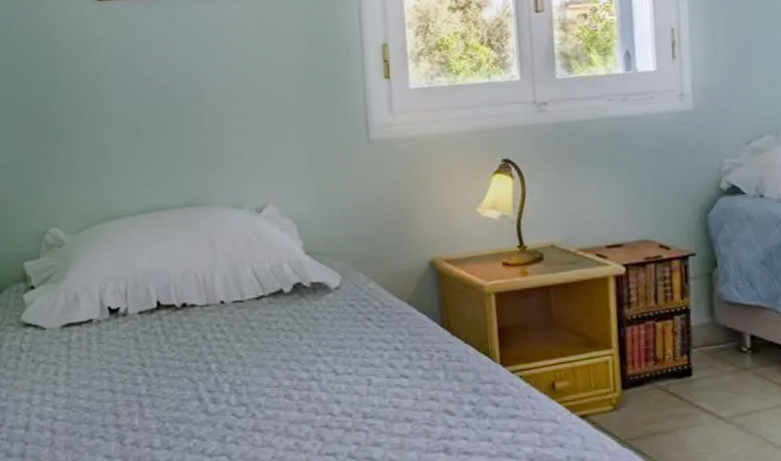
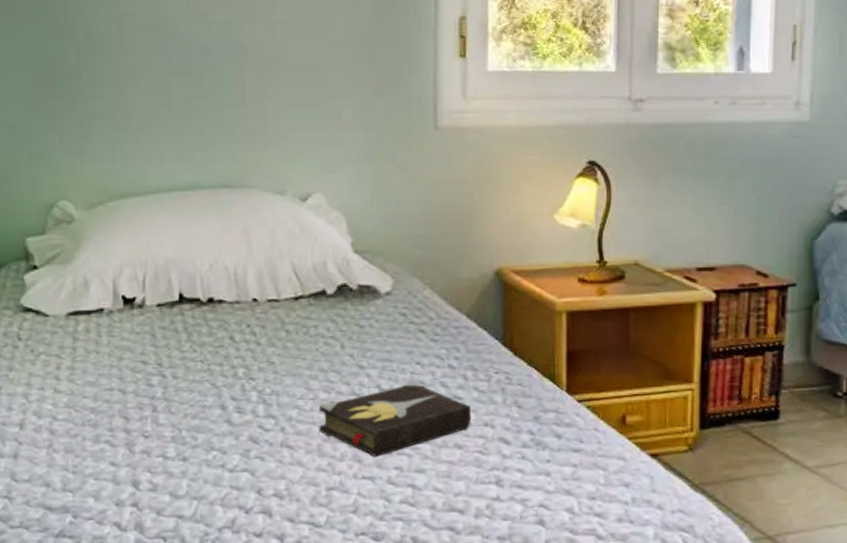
hardback book: none [284,364,418,435] -> present [319,381,471,457]

